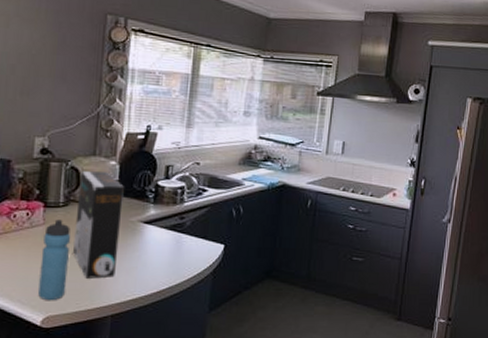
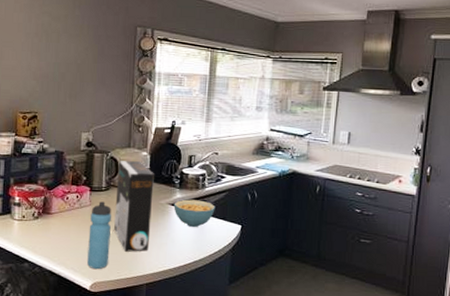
cereal bowl: none [146,216,195,248] -> present [173,199,215,227]

